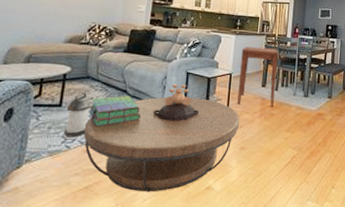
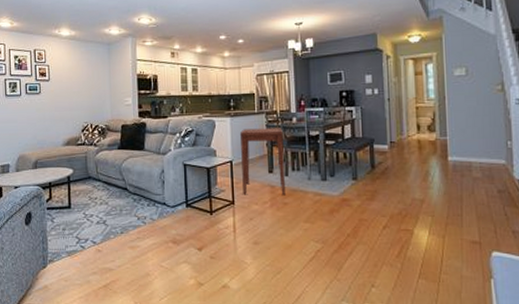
lantern: present [63,92,91,138] -> none [75,193,97,238]
coffee table: present [83,97,240,192] -> none [94,191,249,291]
stack of books: present [89,95,141,127] -> none [95,193,145,226]
decorative bowl: present [153,84,200,121] -> none [155,177,203,217]

